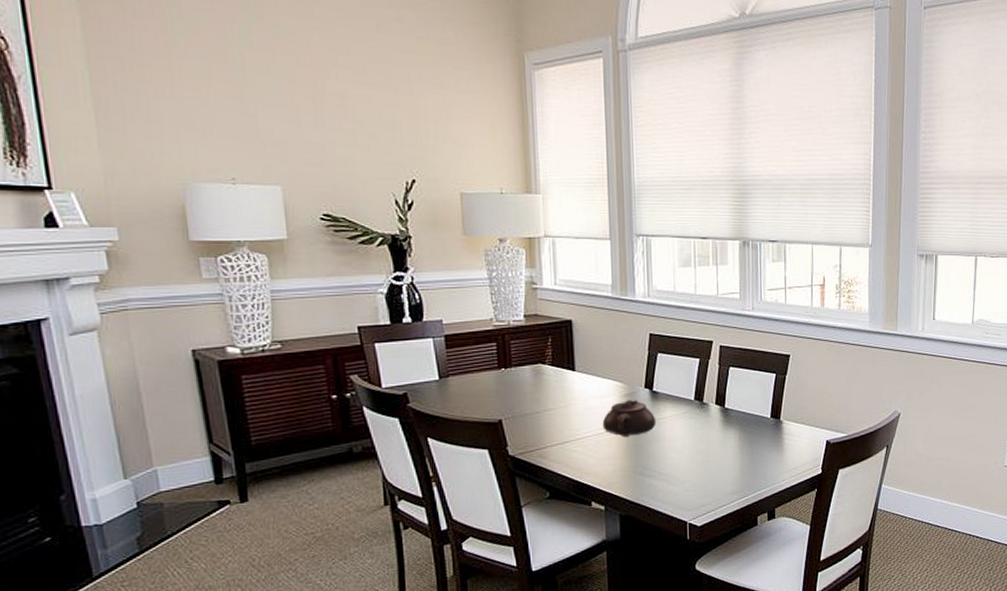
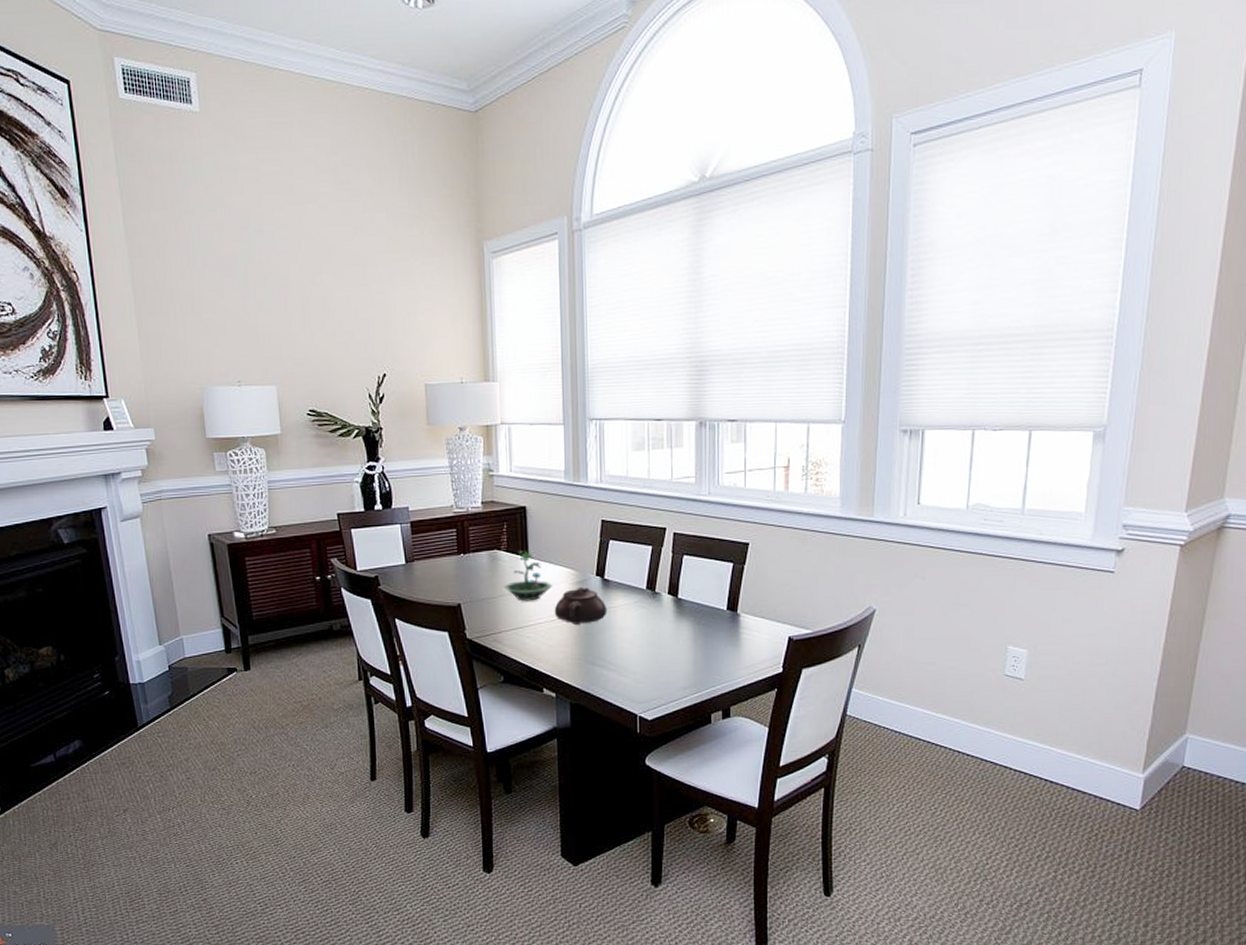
terrarium: none [548,363,601,415] -> present [503,550,553,601]

